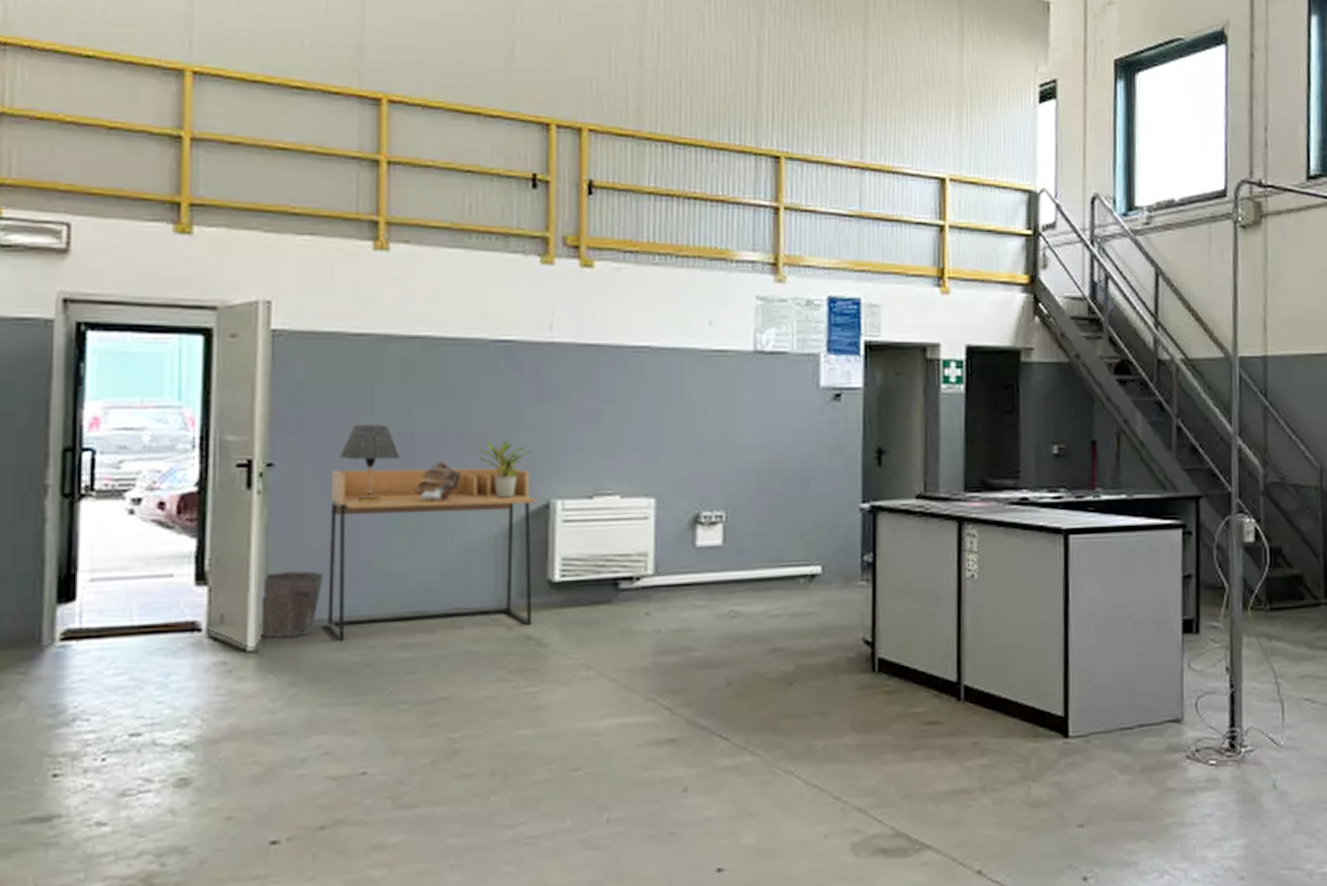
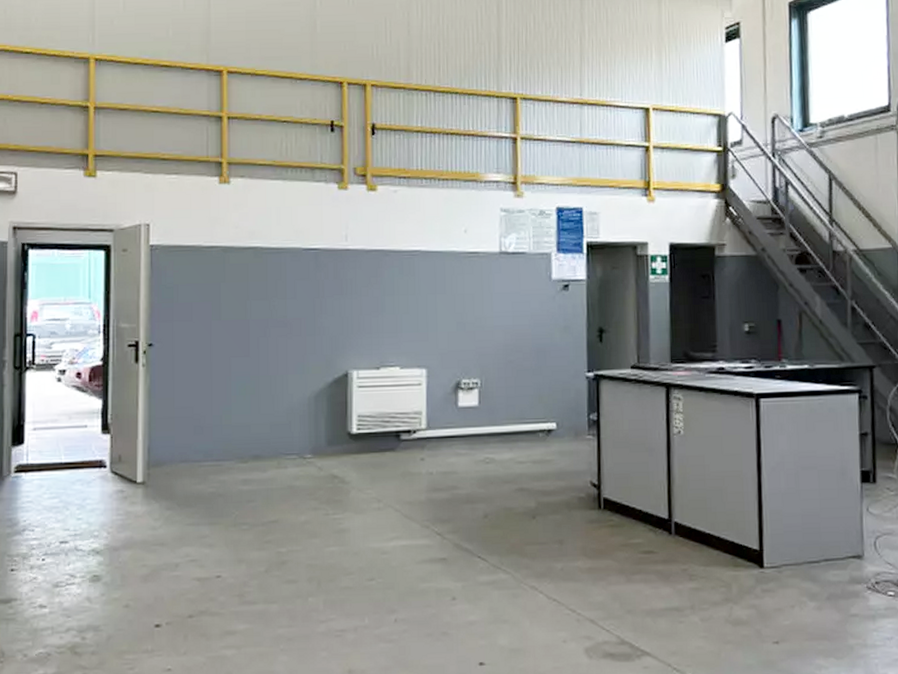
waste bin: present [259,571,324,639] -> none [145,424,189,474]
desk: present [327,467,537,642] -> none [191,346,339,477]
table lamp: present [339,425,400,504] -> none [198,314,240,374]
stack of books: present [412,461,462,502] -> none [249,341,284,372]
potted plant: present [477,441,532,498] -> none [294,325,334,369]

